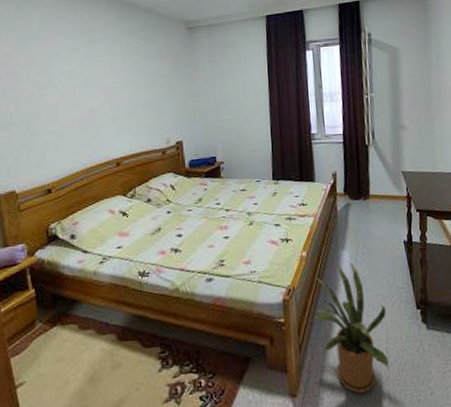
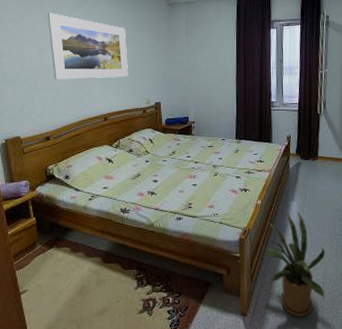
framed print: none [48,44,143,121] -> present [48,13,128,80]

